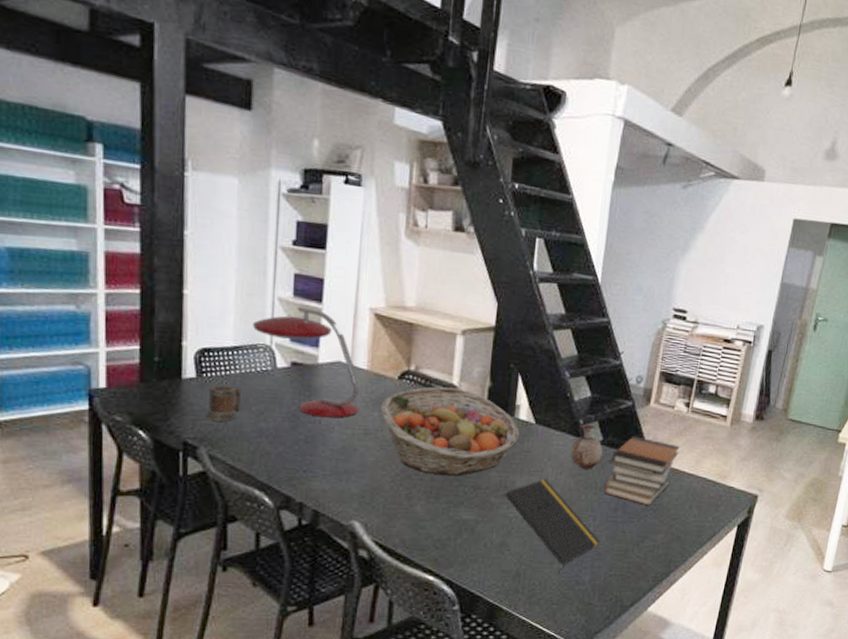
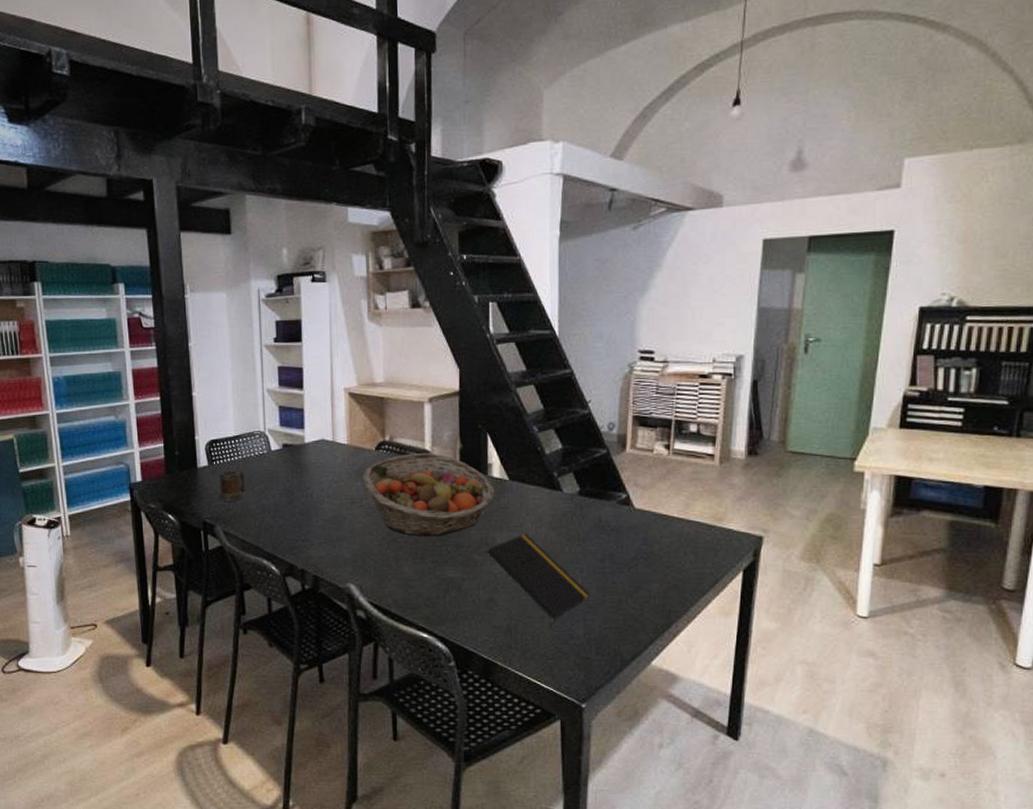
desk lamp: present [253,306,360,418] -> none [249,395,344,491]
vase: present [571,424,603,470] -> none [549,476,582,522]
book stack: present [604,436,680,506] -> none [588,484,665,555]

